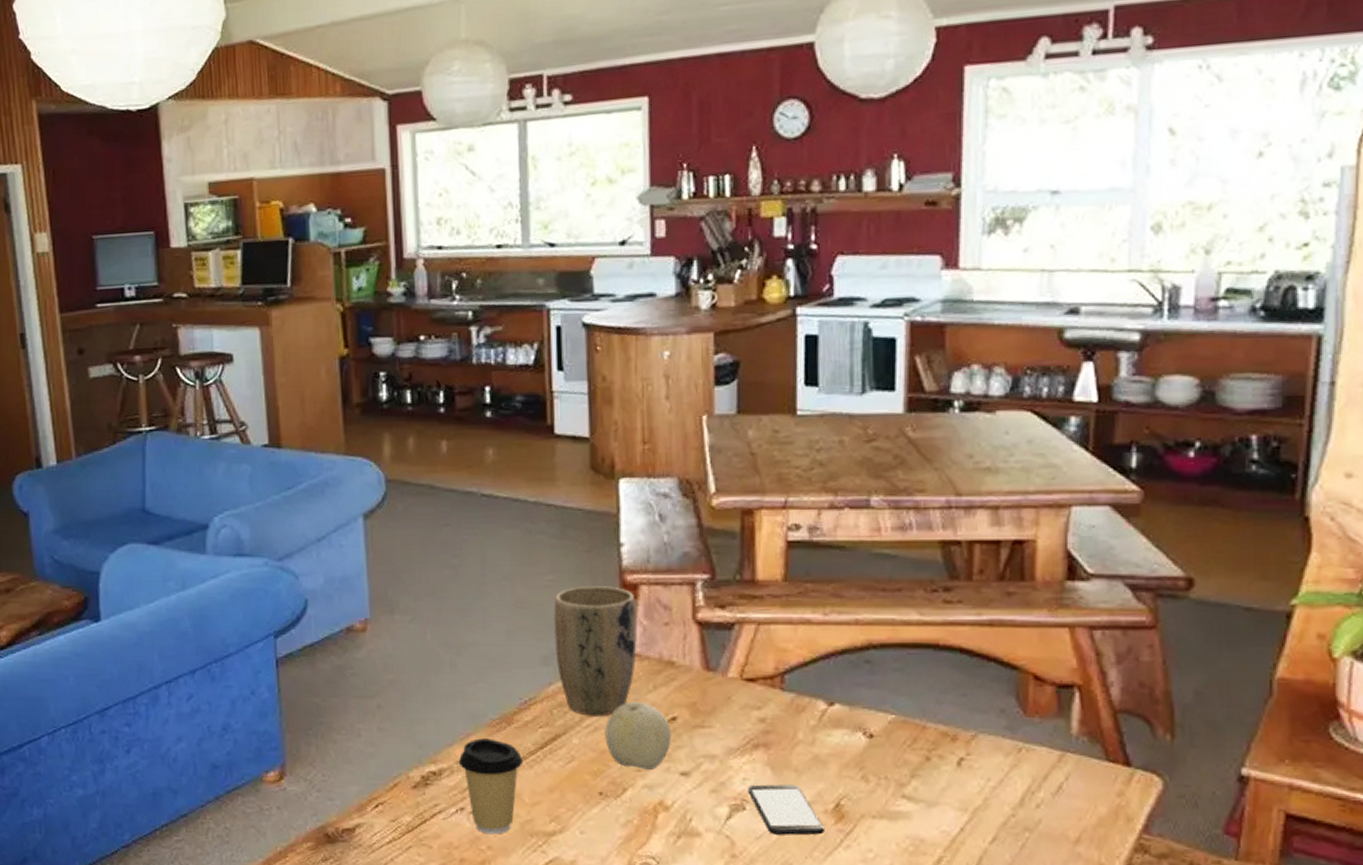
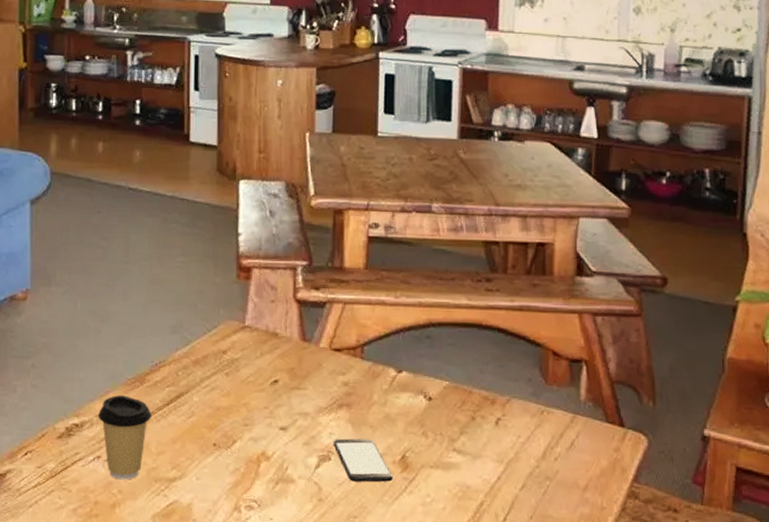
plant pot: present [554,586,637,716] -> none [182,268,249,378]
fruit: present [605,701,671,770] -> none [220,365,273,425]

